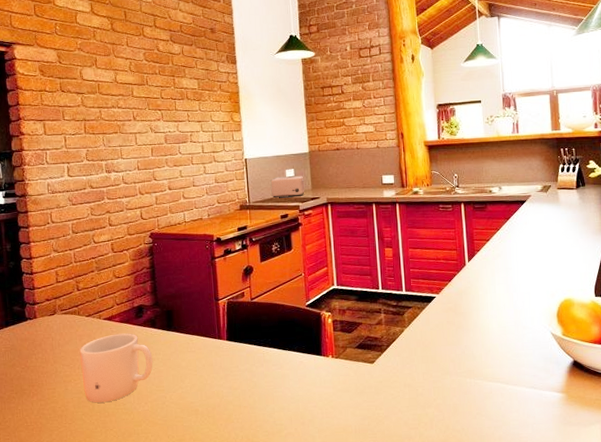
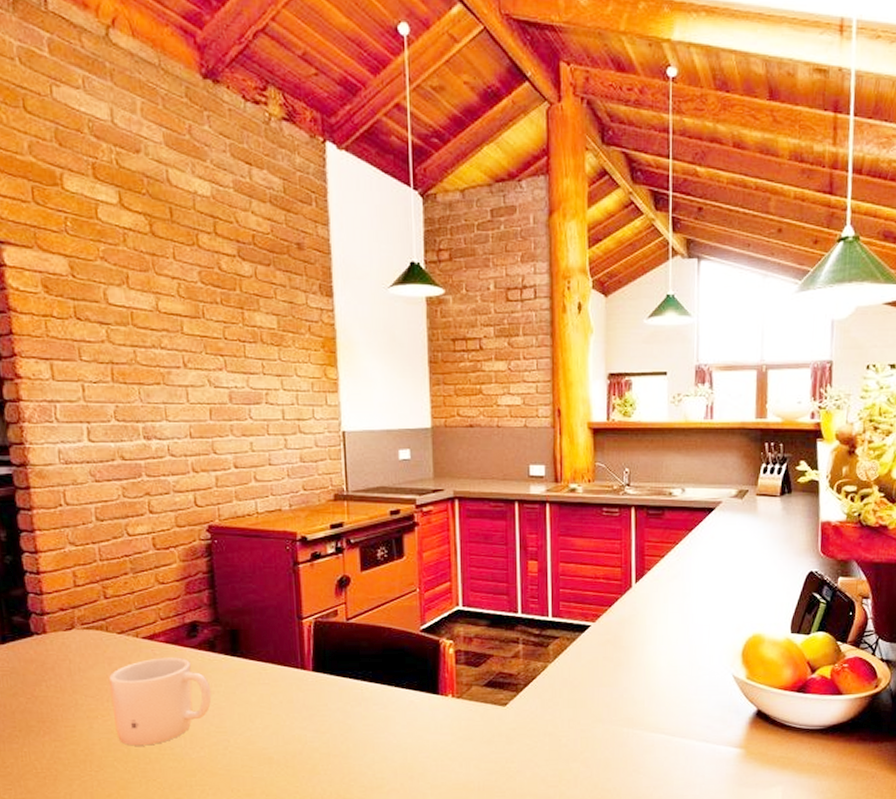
toaster: present [270,176,305,198] -> none [377,459,424,488]

